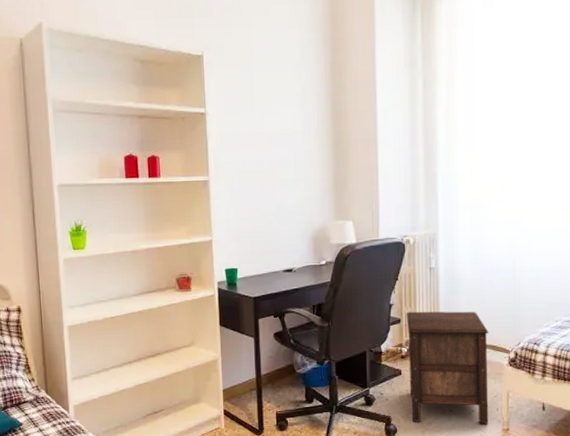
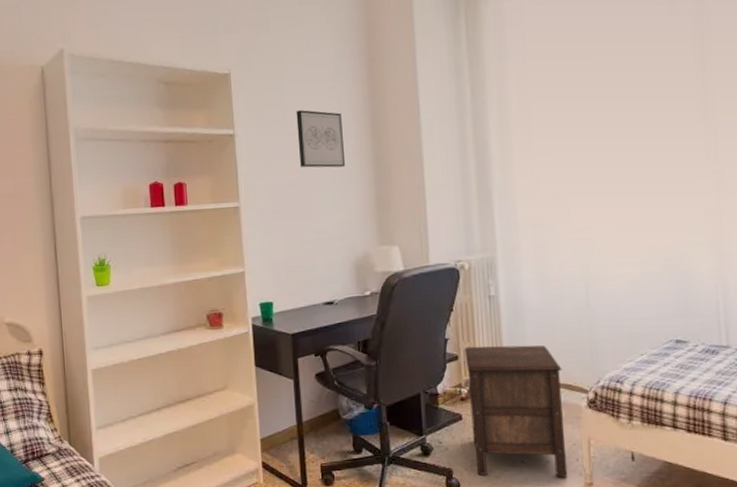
wall art: none [263,93,308,148] -> present [296,110,346,168]

